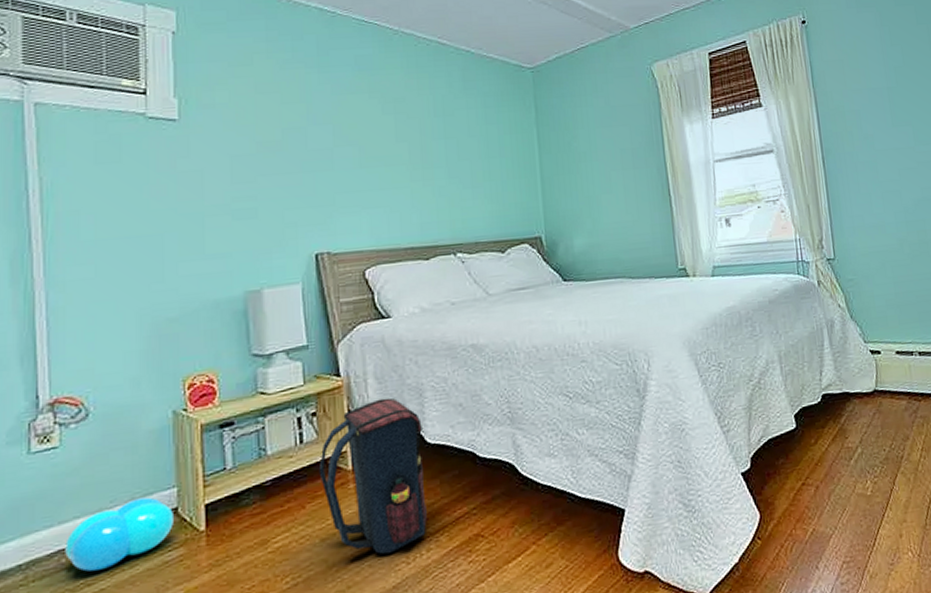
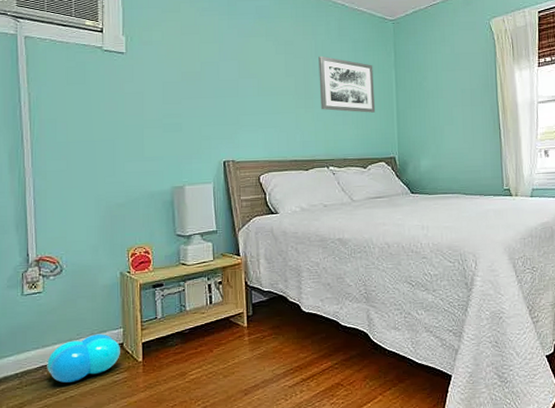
satchel: present [318,398,427,555] -> none [223,275,301,392]
wall art: none [438,114,514,184] -> present [318,55,376,113]

